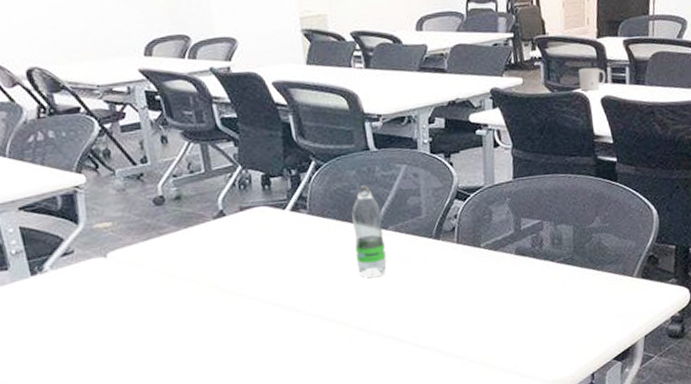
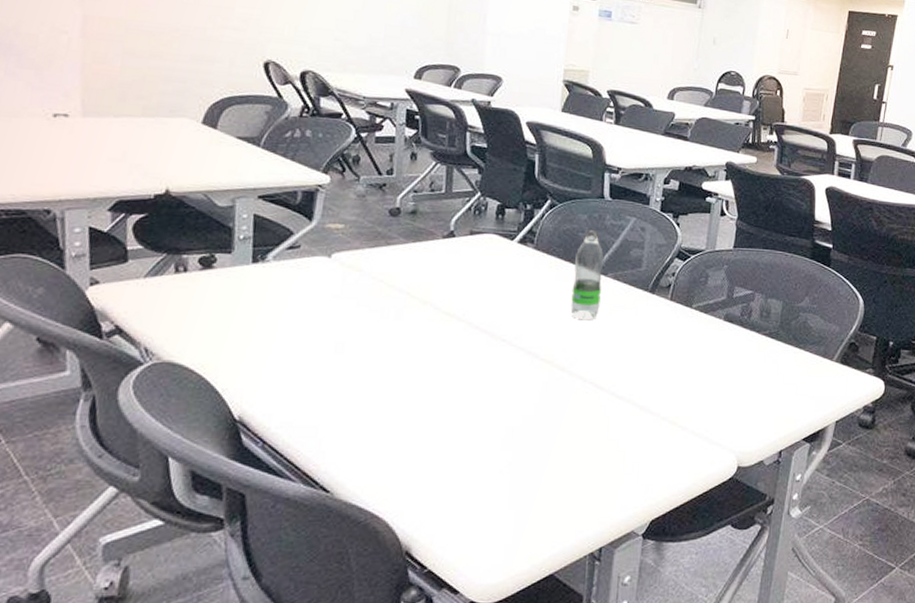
mug: present [578,67,607,92] -> none [807,157,834,181]

